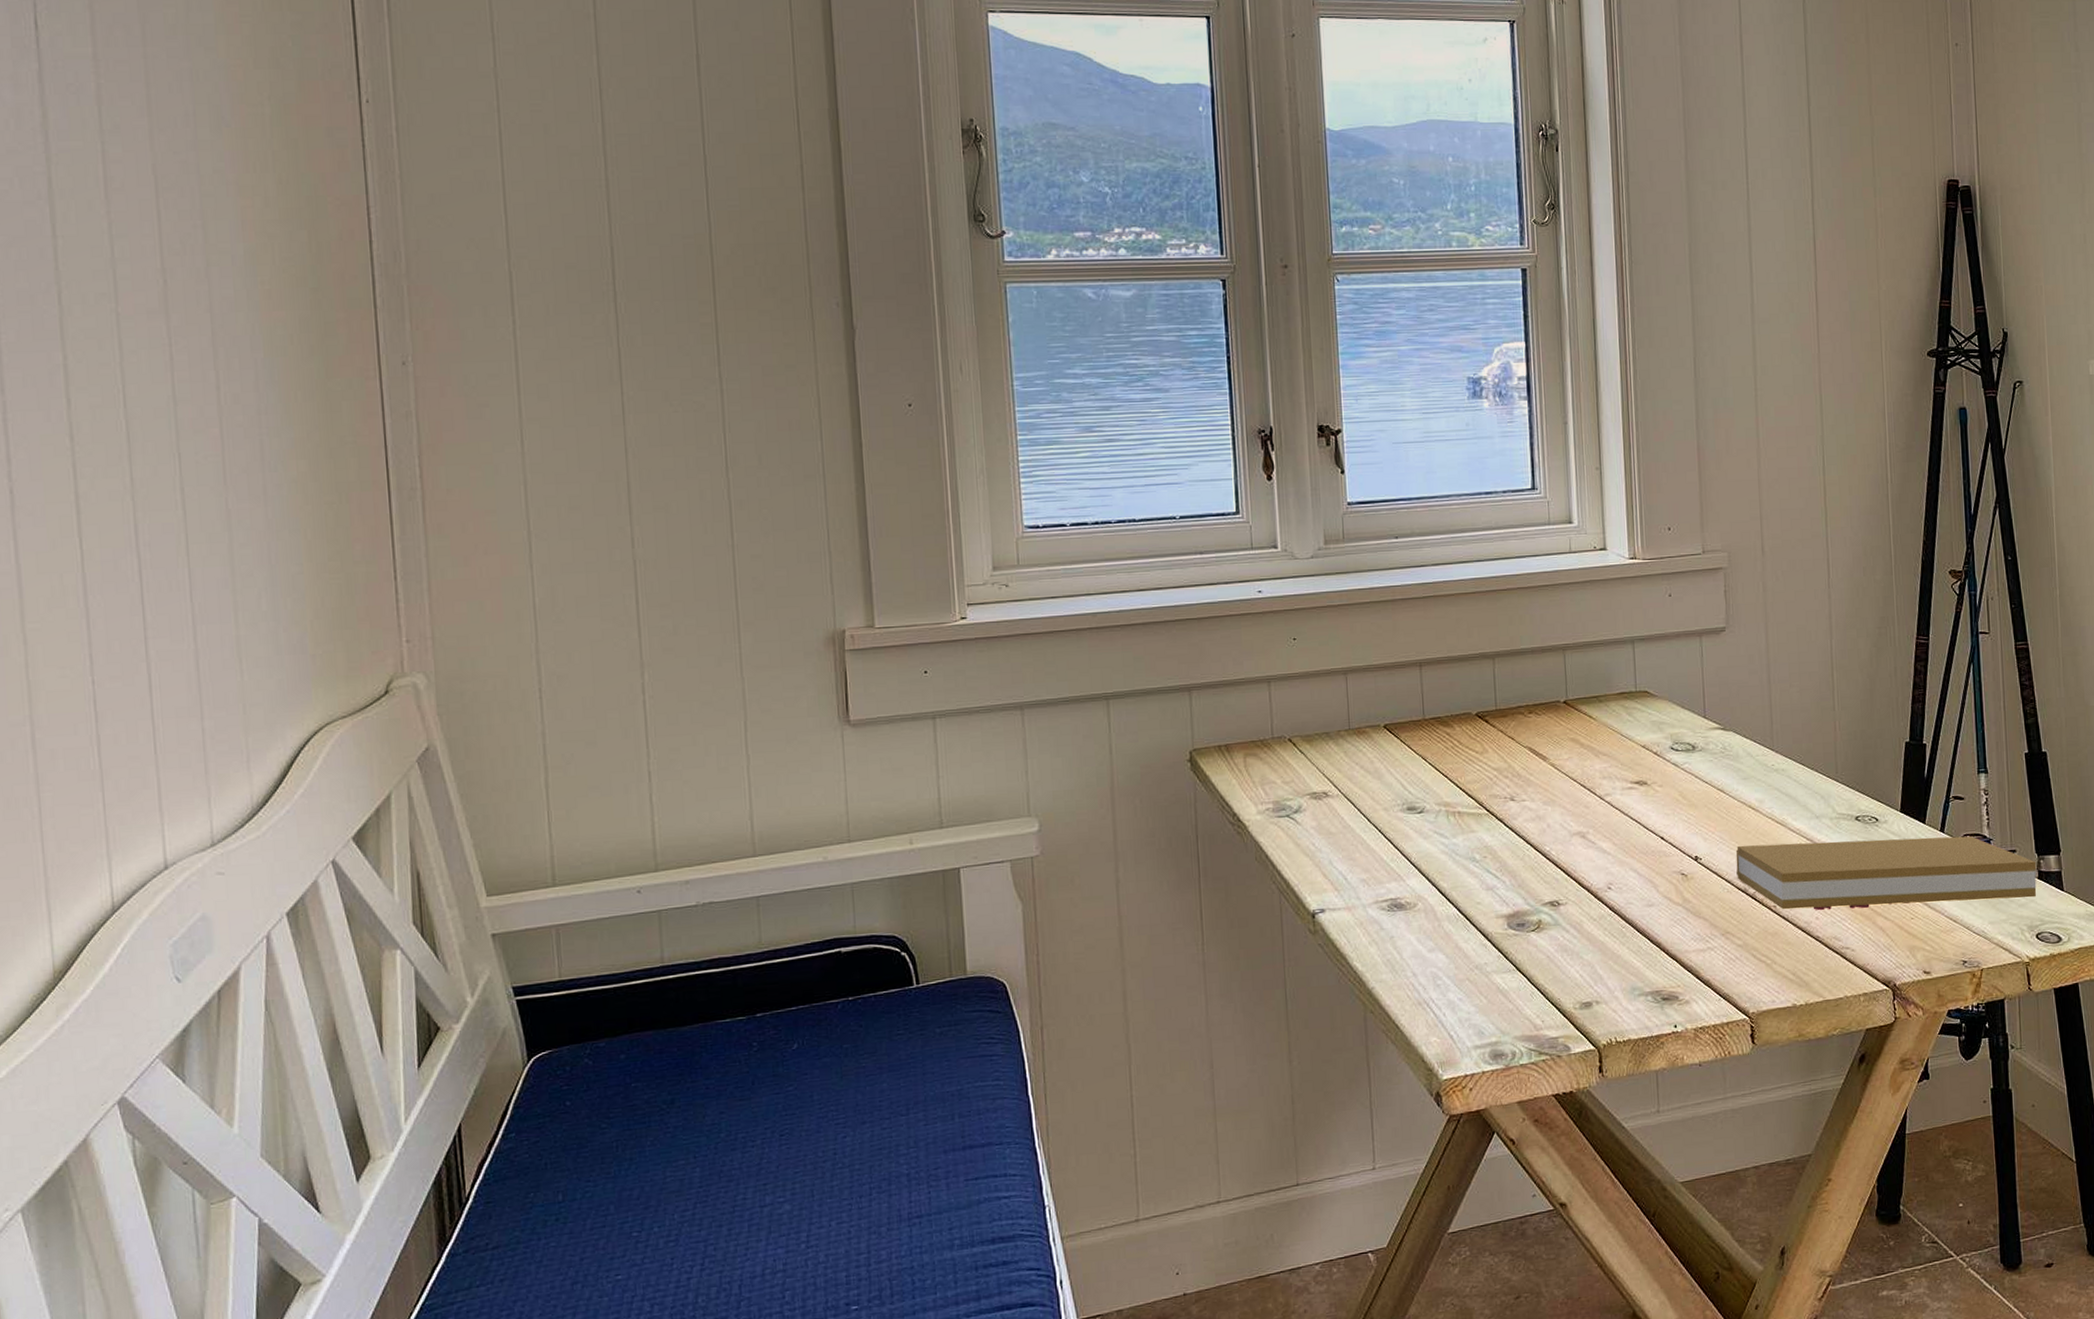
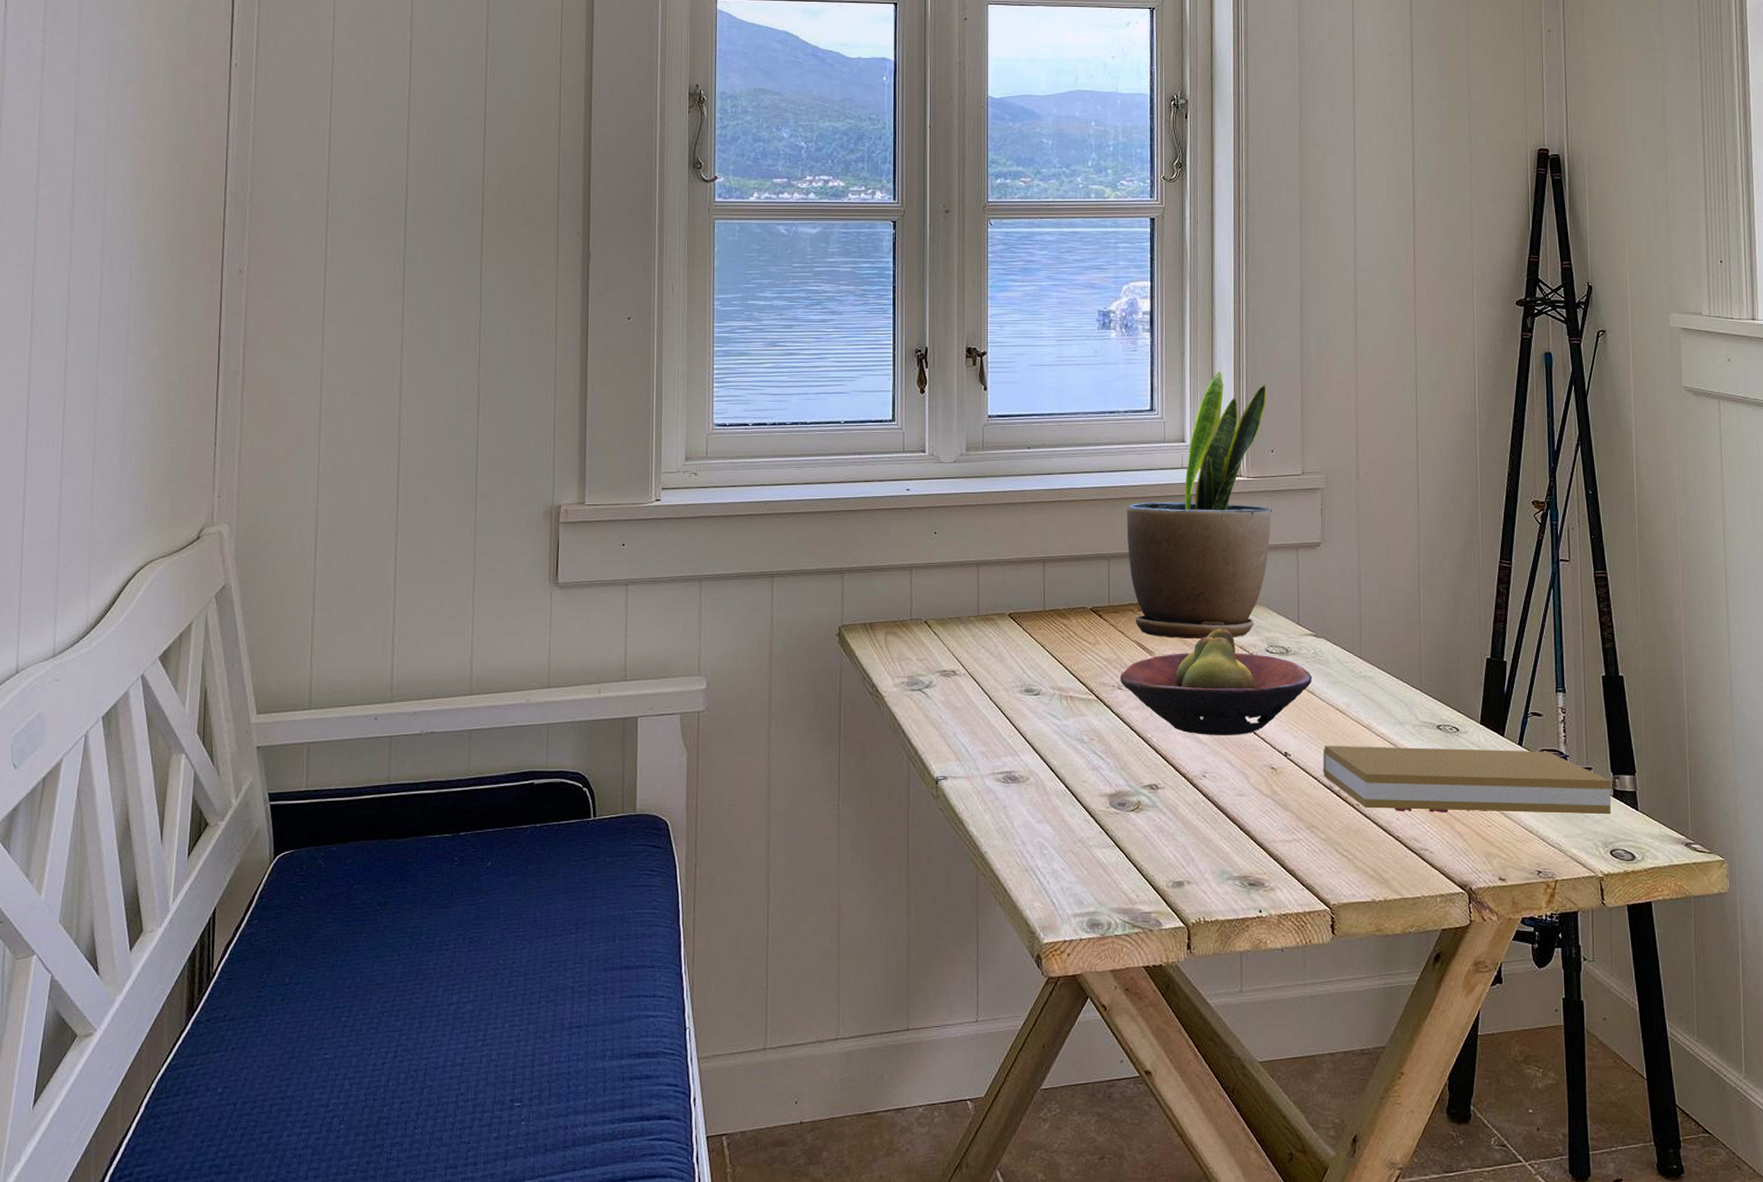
potted plant: none [1510,442,1671,742] -> present [1126,372,1271,640]
fruit bowl: none [1511,726,1721,844] -> present [1119,628,1312,735]

